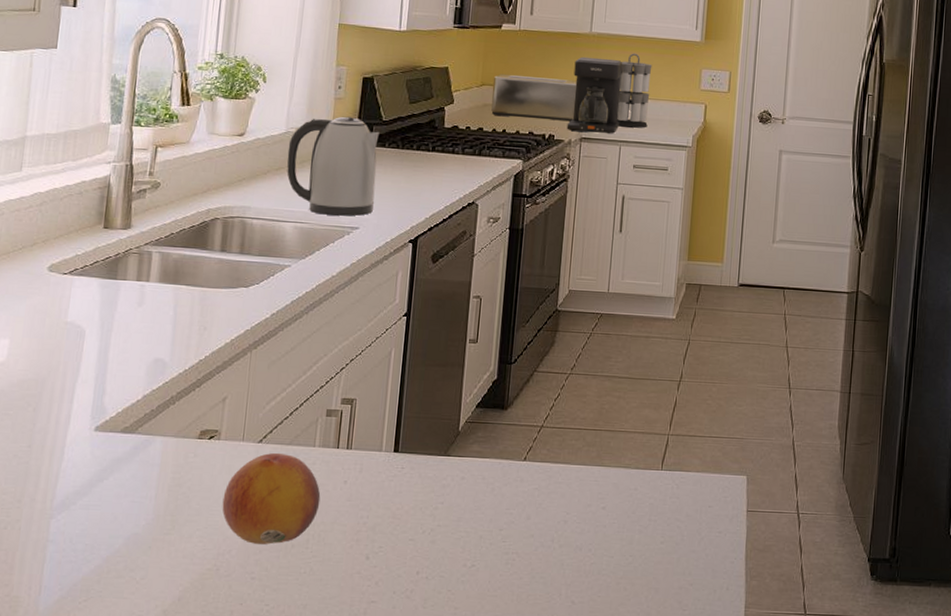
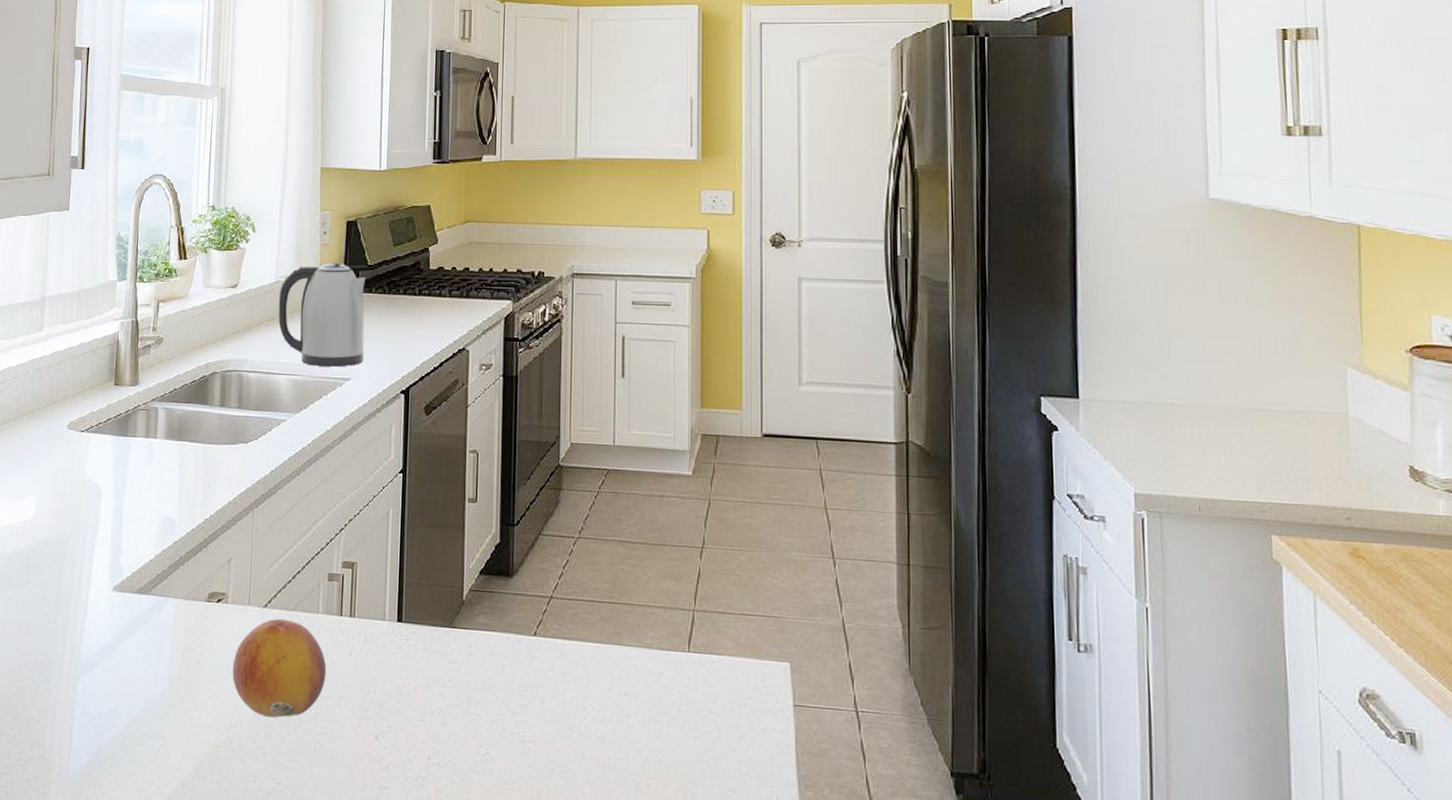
toaster: present [491,73,577,122] -> none [476,208,564,257]
coffee maker: present [566,56,623,135] -> none [557,185,613,268]
spice rack: present [617,53,653,128] -> none [610,177,645,260]

